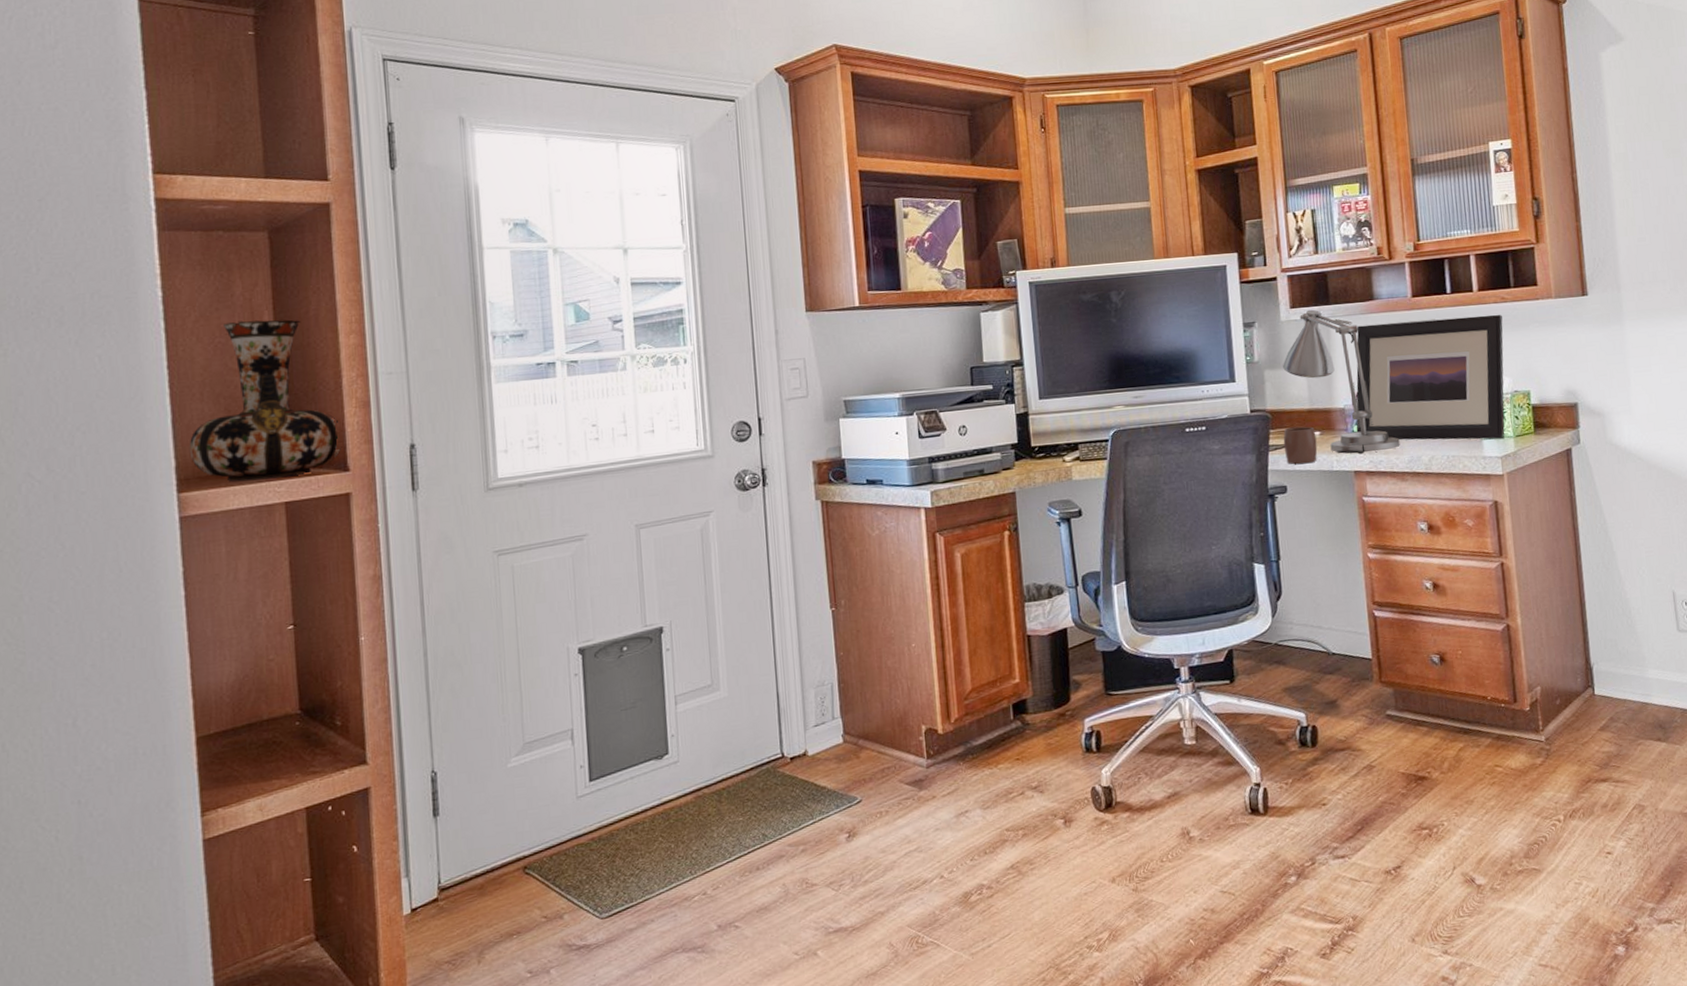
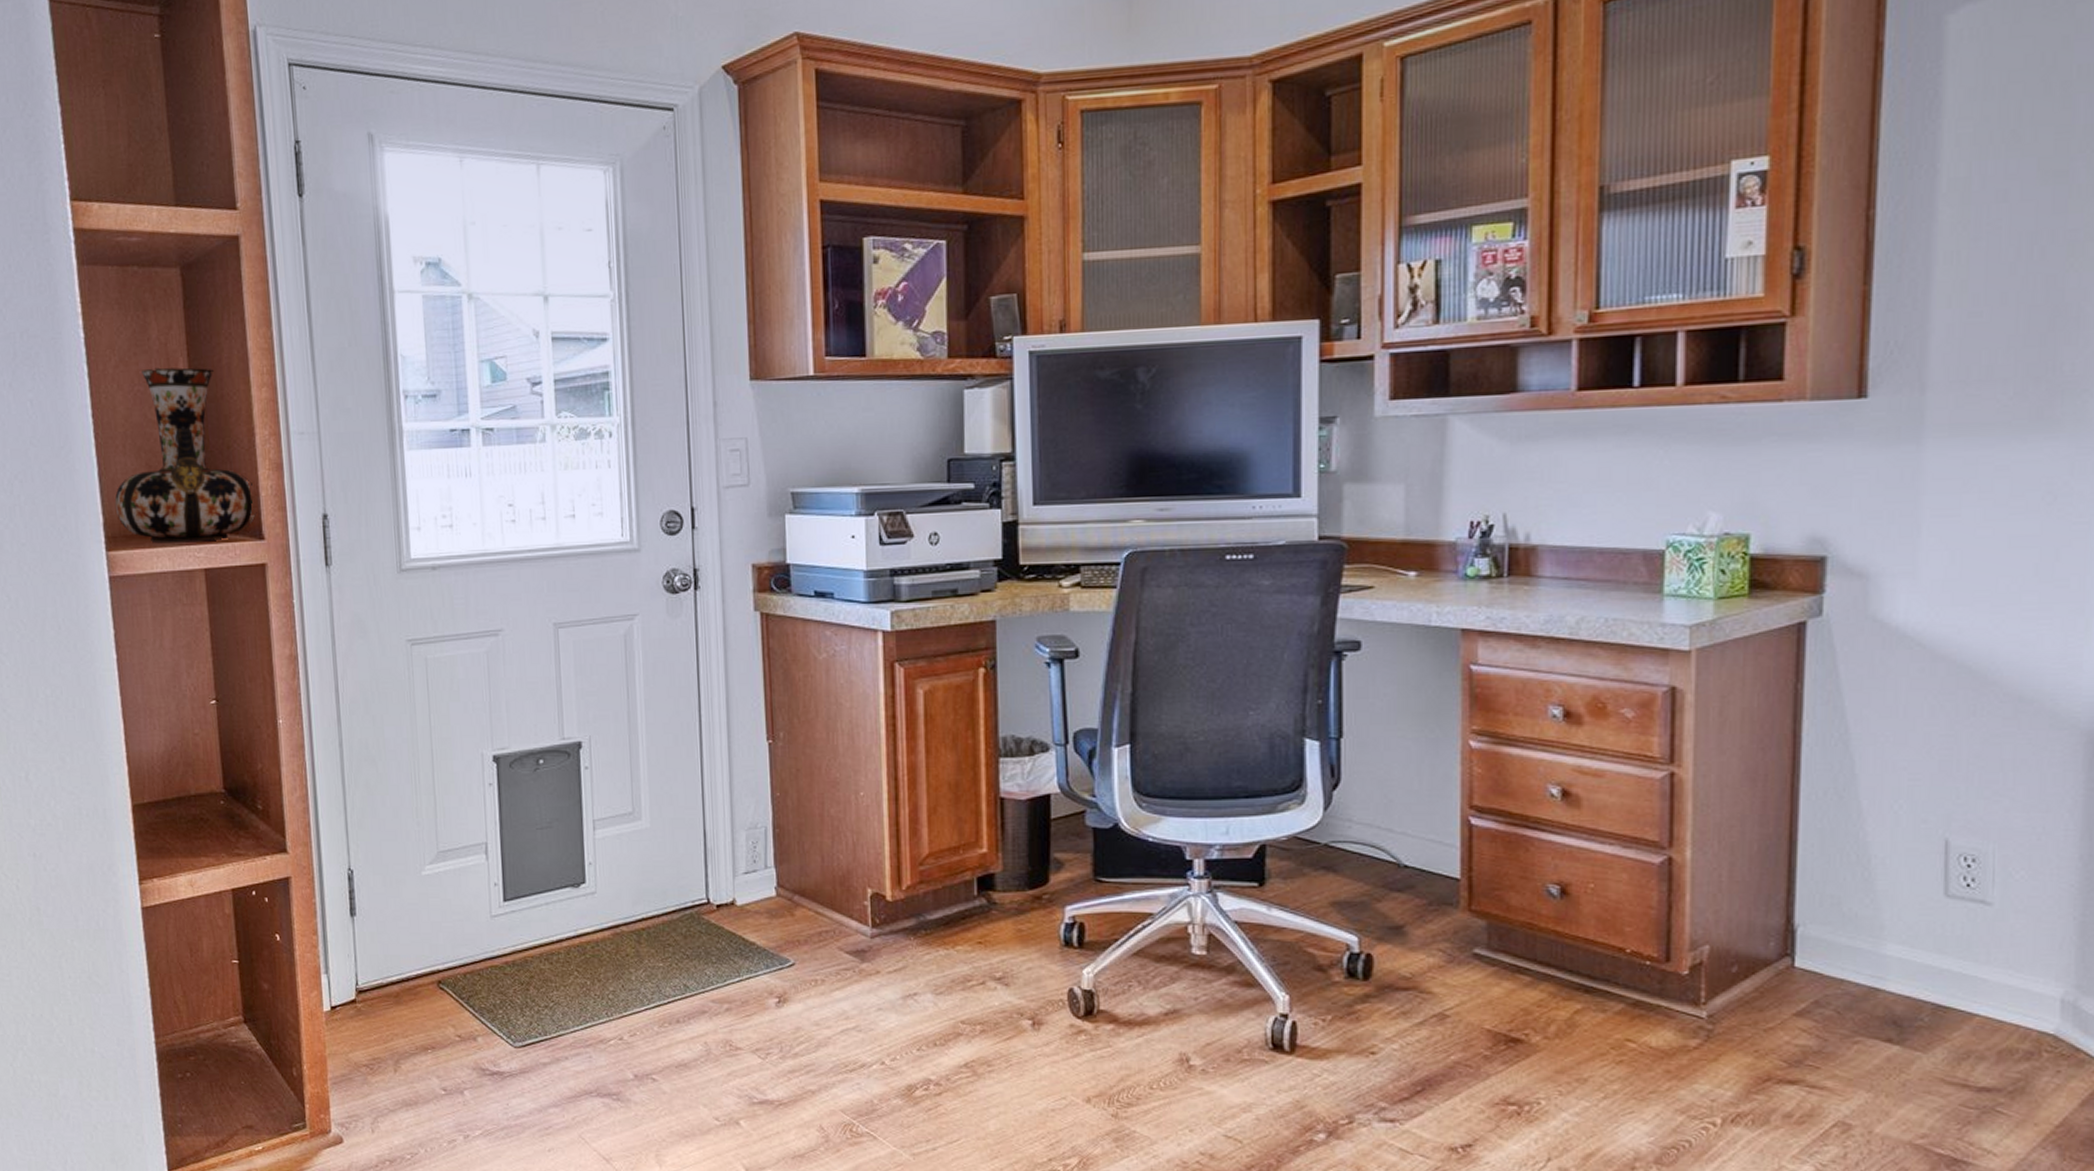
desk lamp: present [1283,309,1400,454] -> none [1371,402,1535,607]
mug: present [1283,426,1318,464] -> none [1362,563,1410,614]
picture frame: present [1356,315,1505,441] -> none [1470,421,1719,601]

